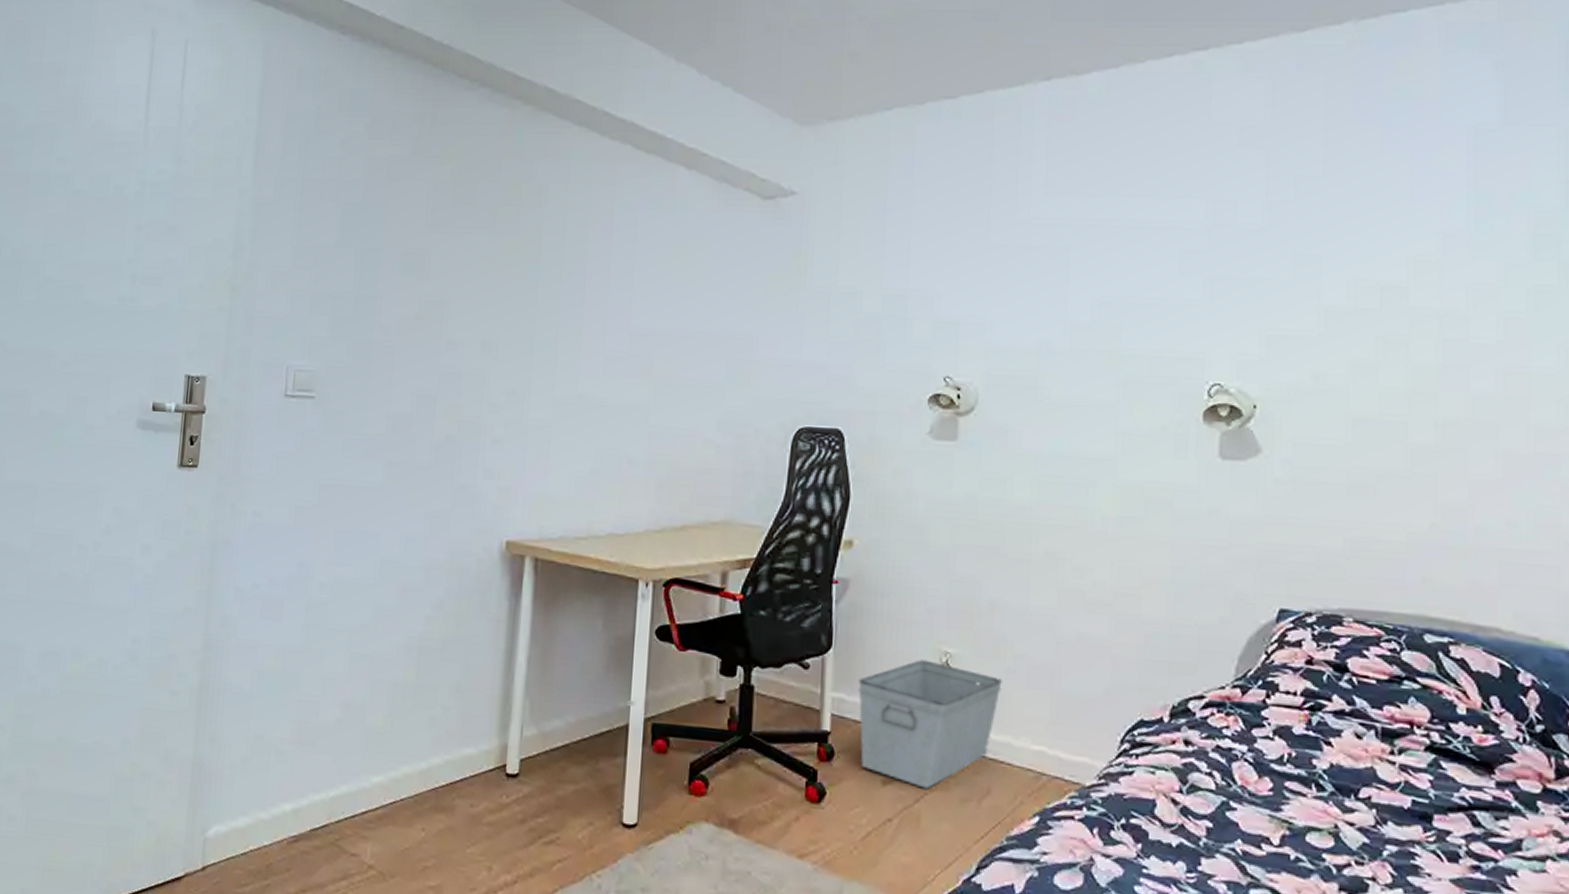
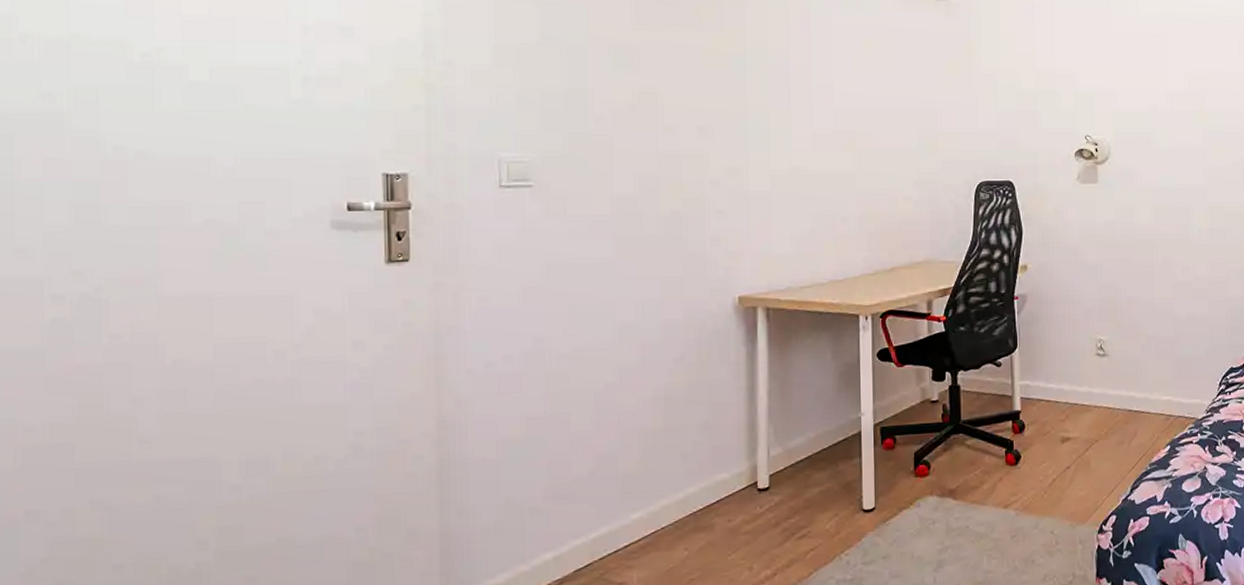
storage bin: present [858,659,1002,789] -> none [1039,347,1140,440]

